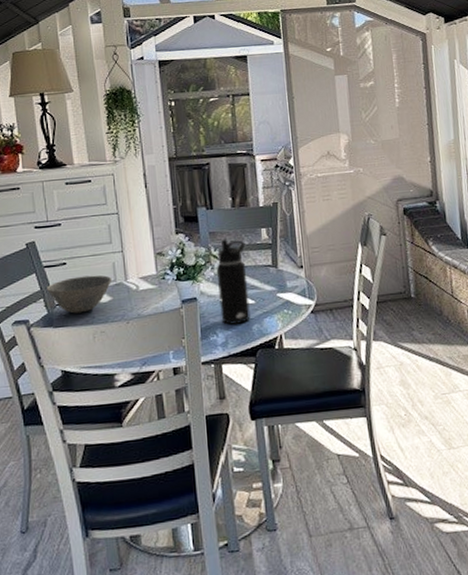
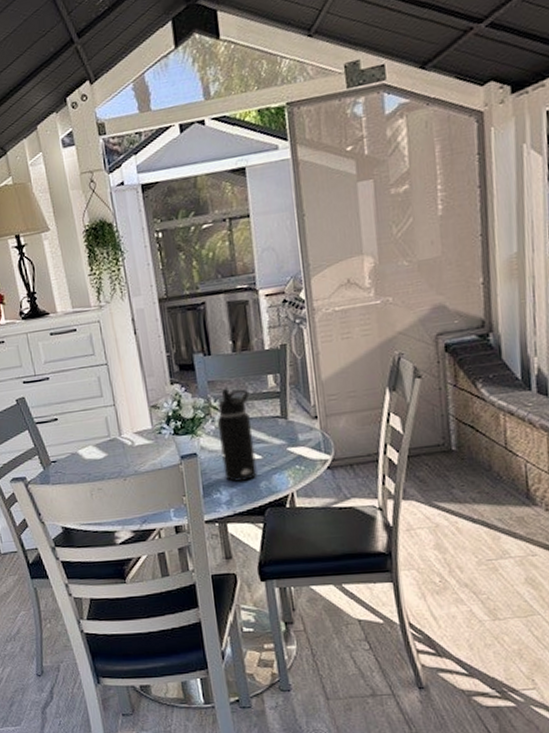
bowl: present [47,275,111,314] -> none [40,430,105,471]

